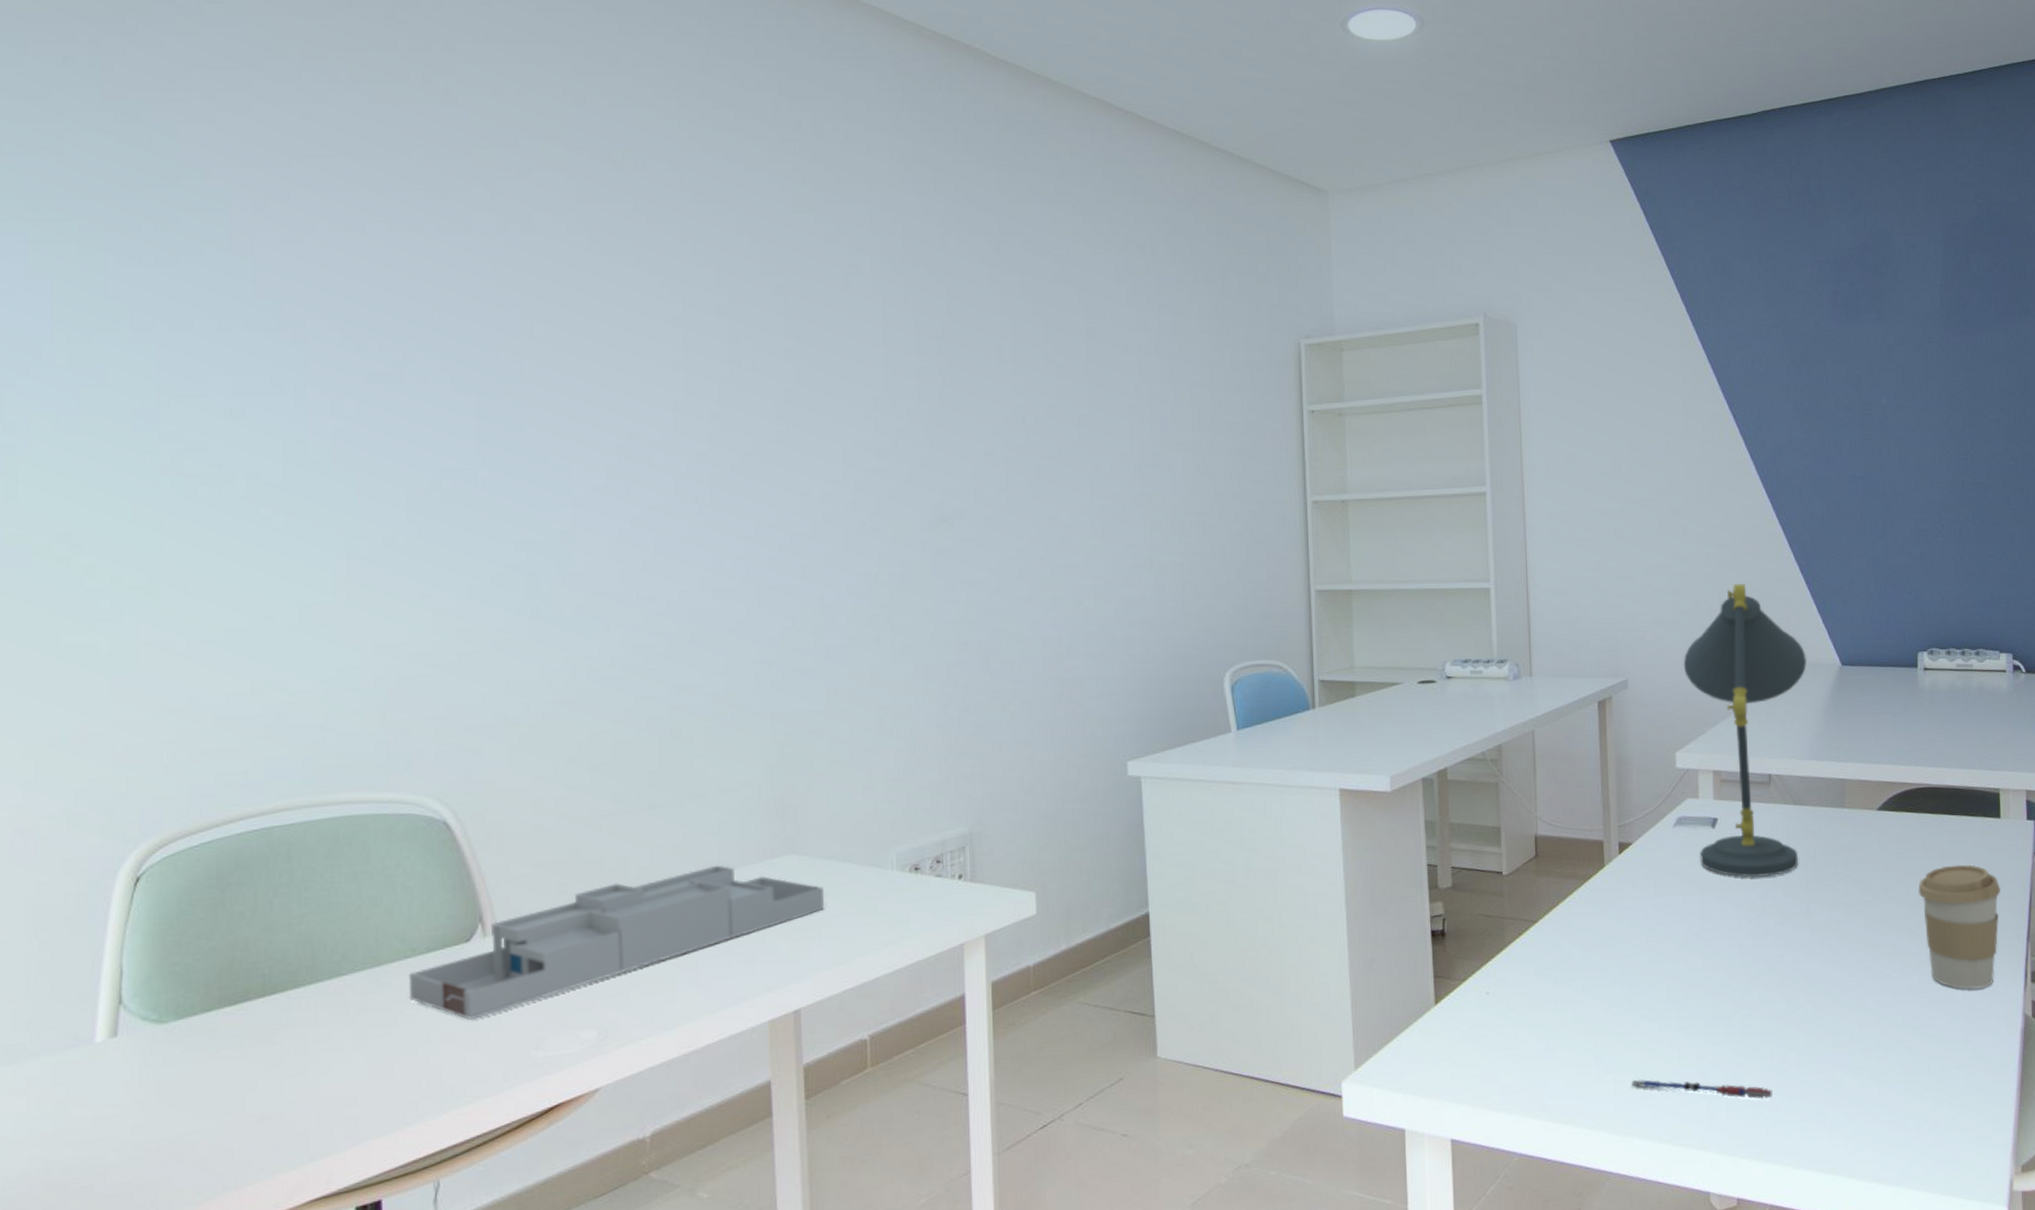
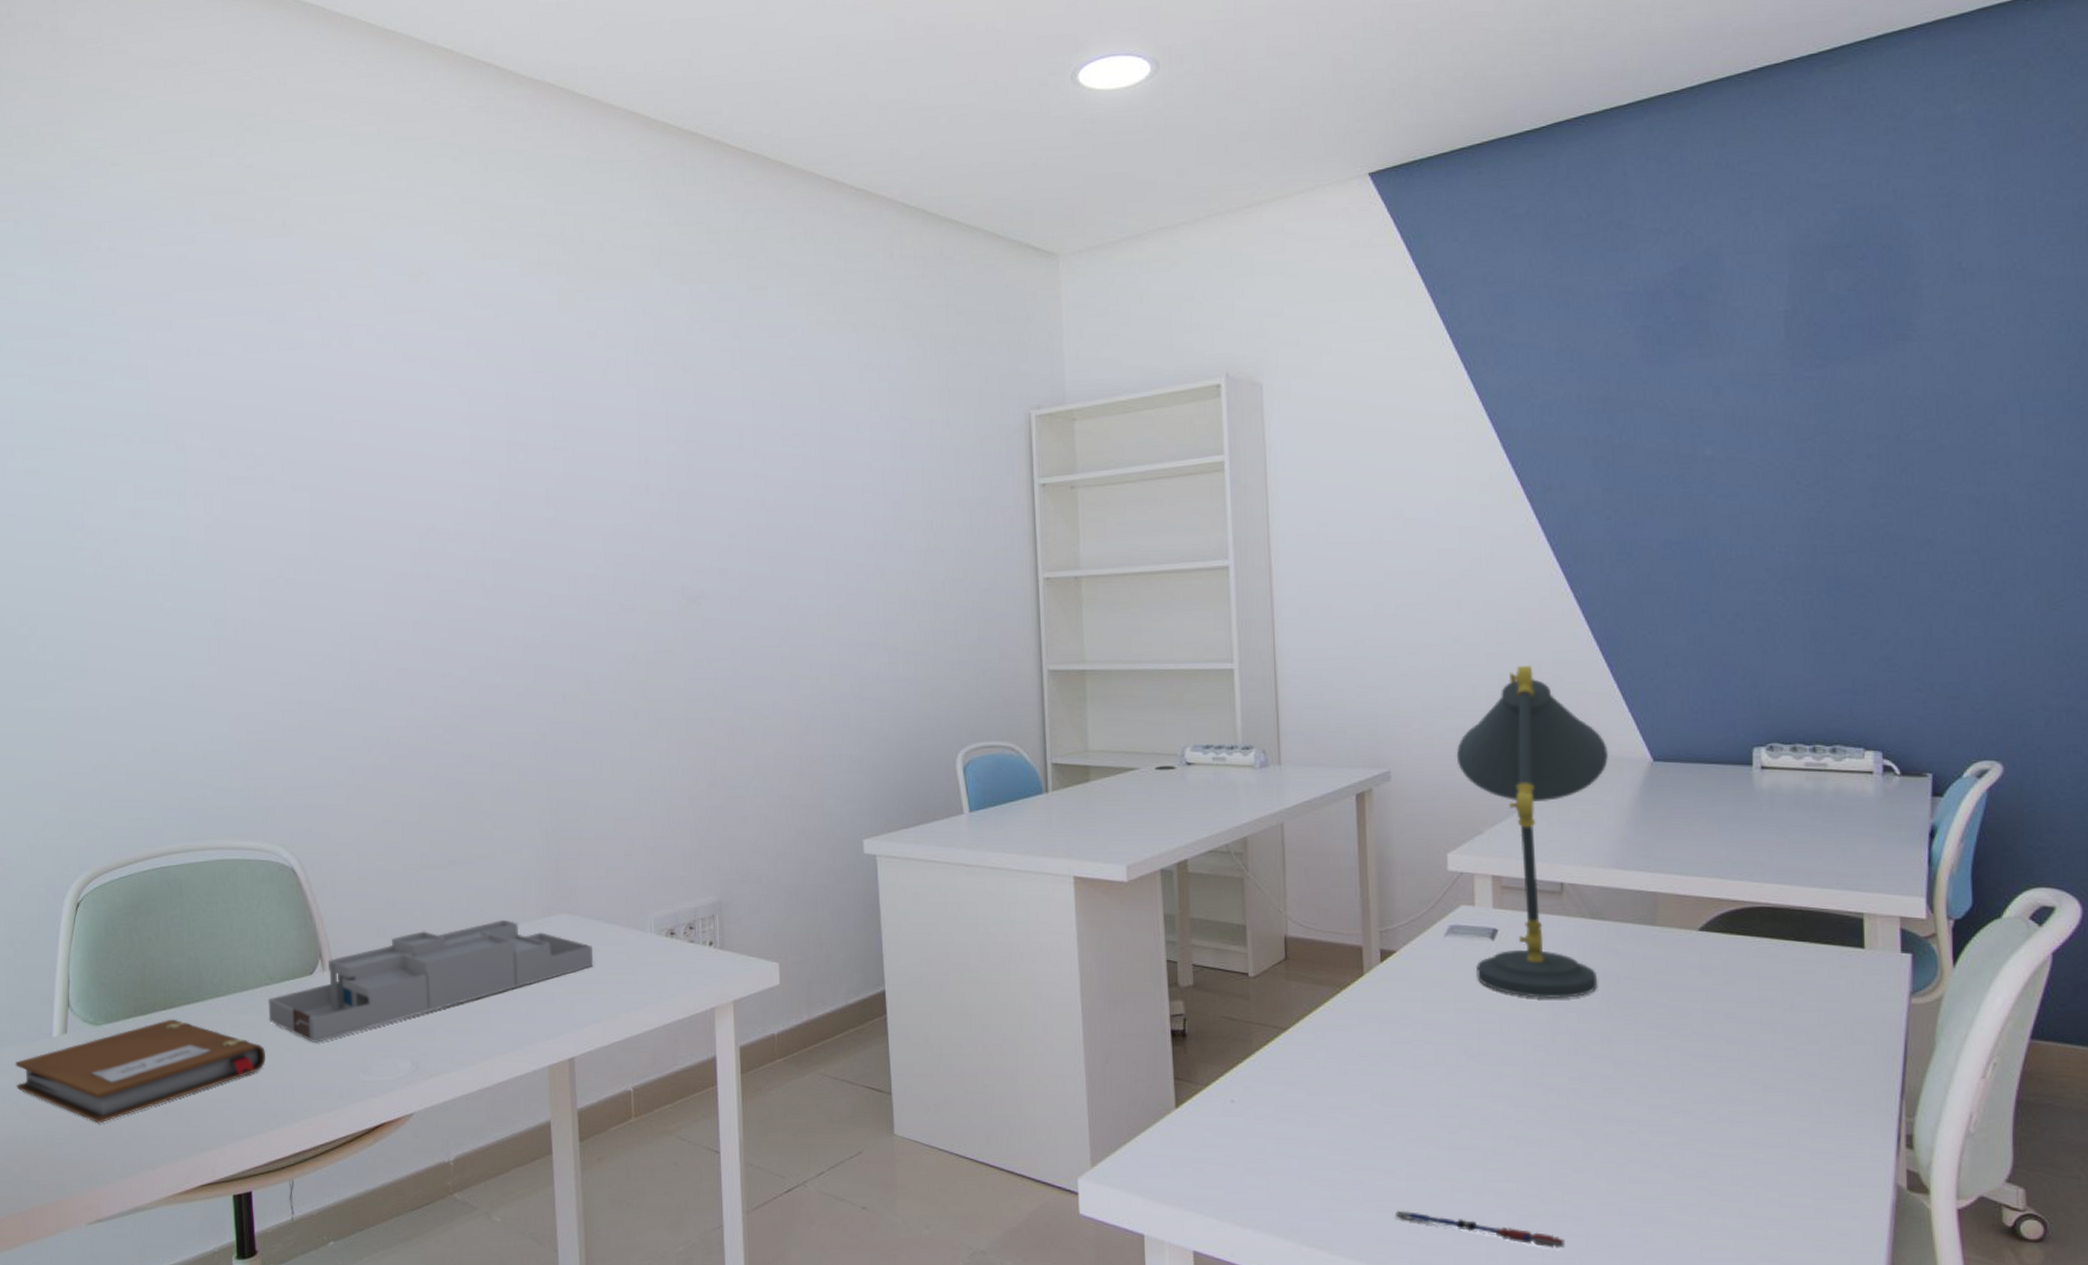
notebook: none [35,1006,404,1142] -> present [14,1019,265,1124]
coffee cup: present [1918,864,2001,990] -> none [1752,1000,1865,1150]

